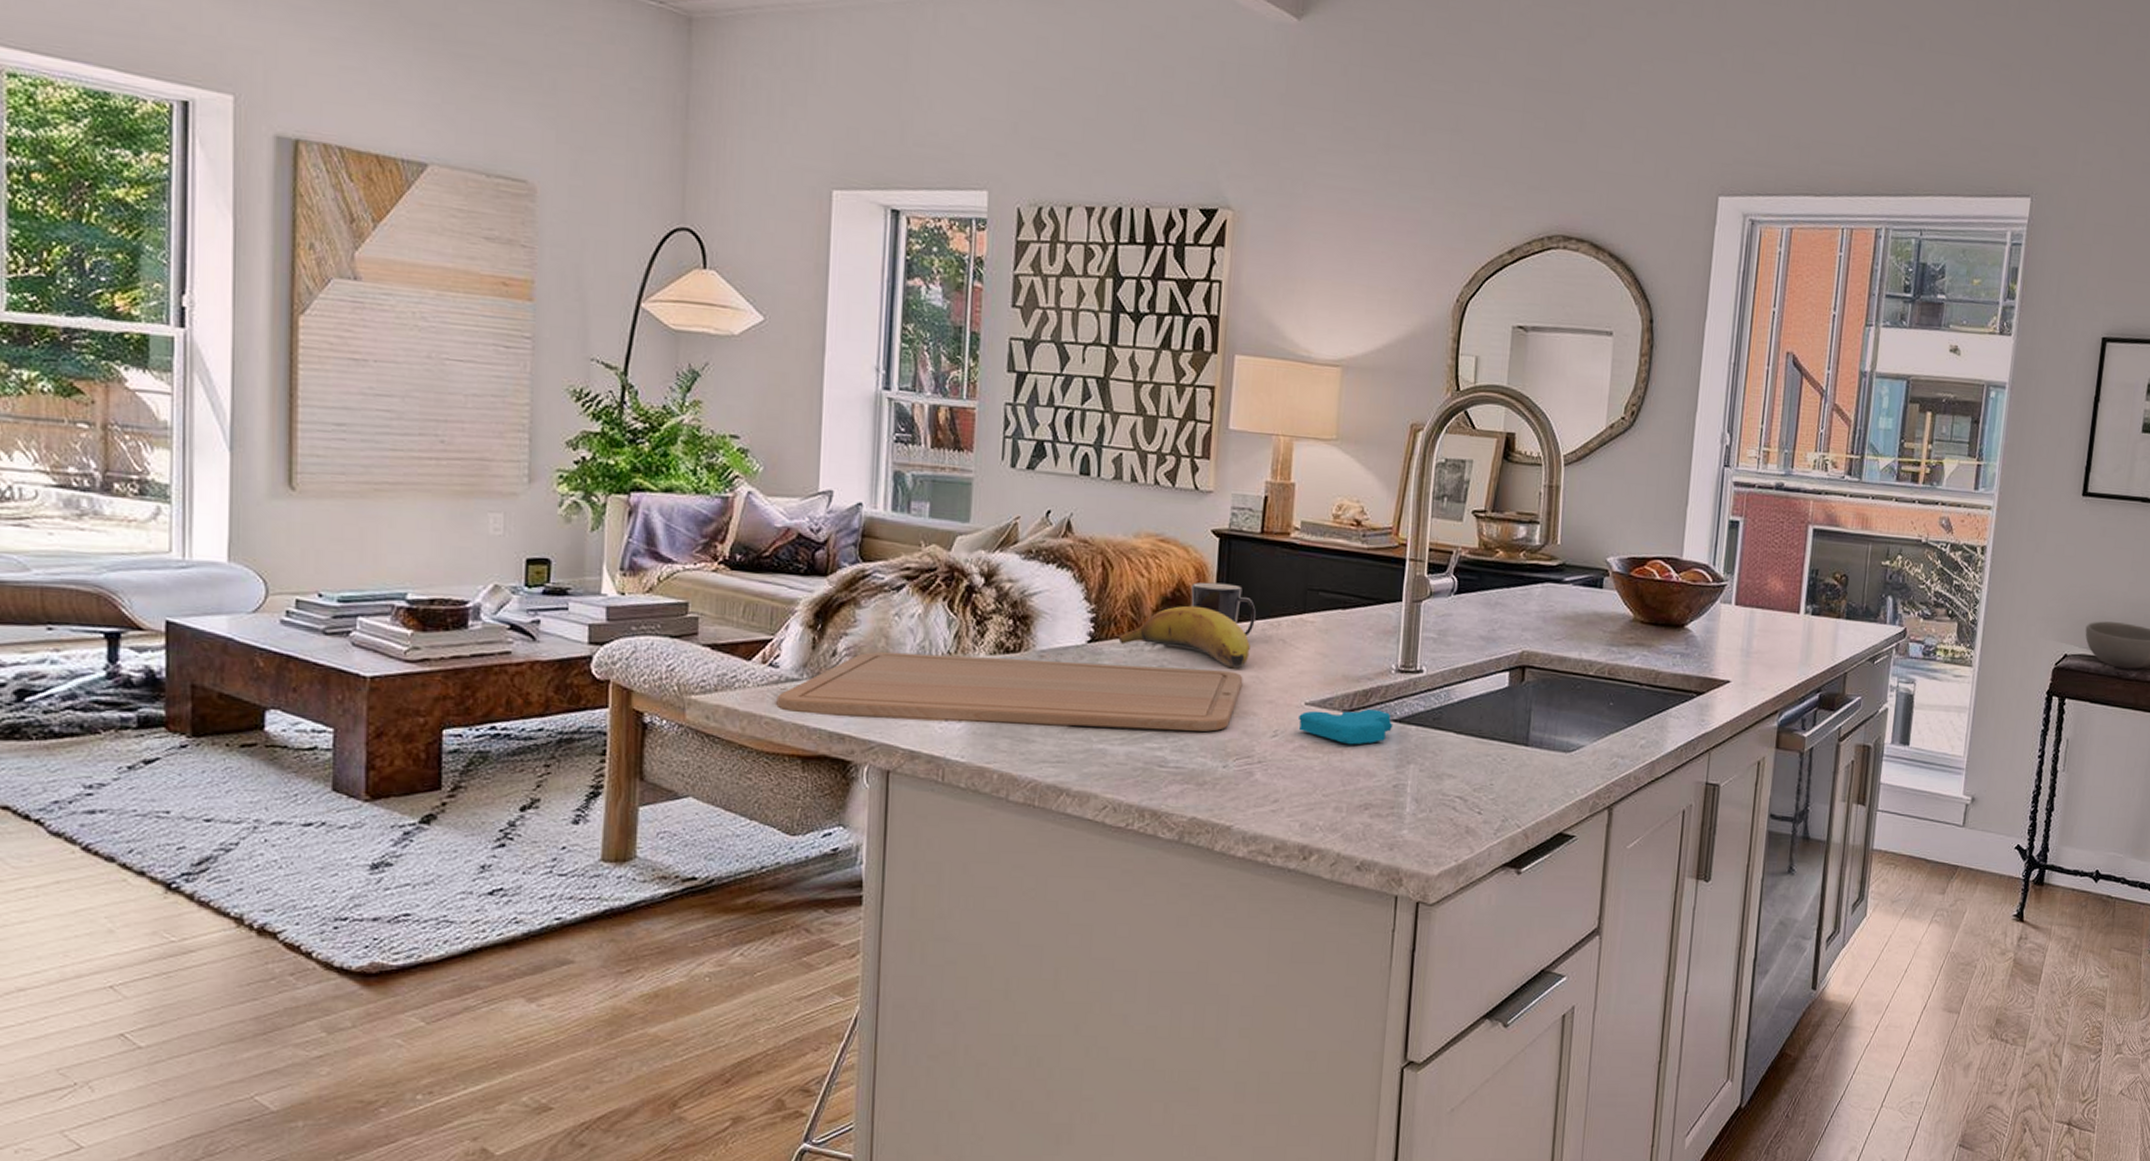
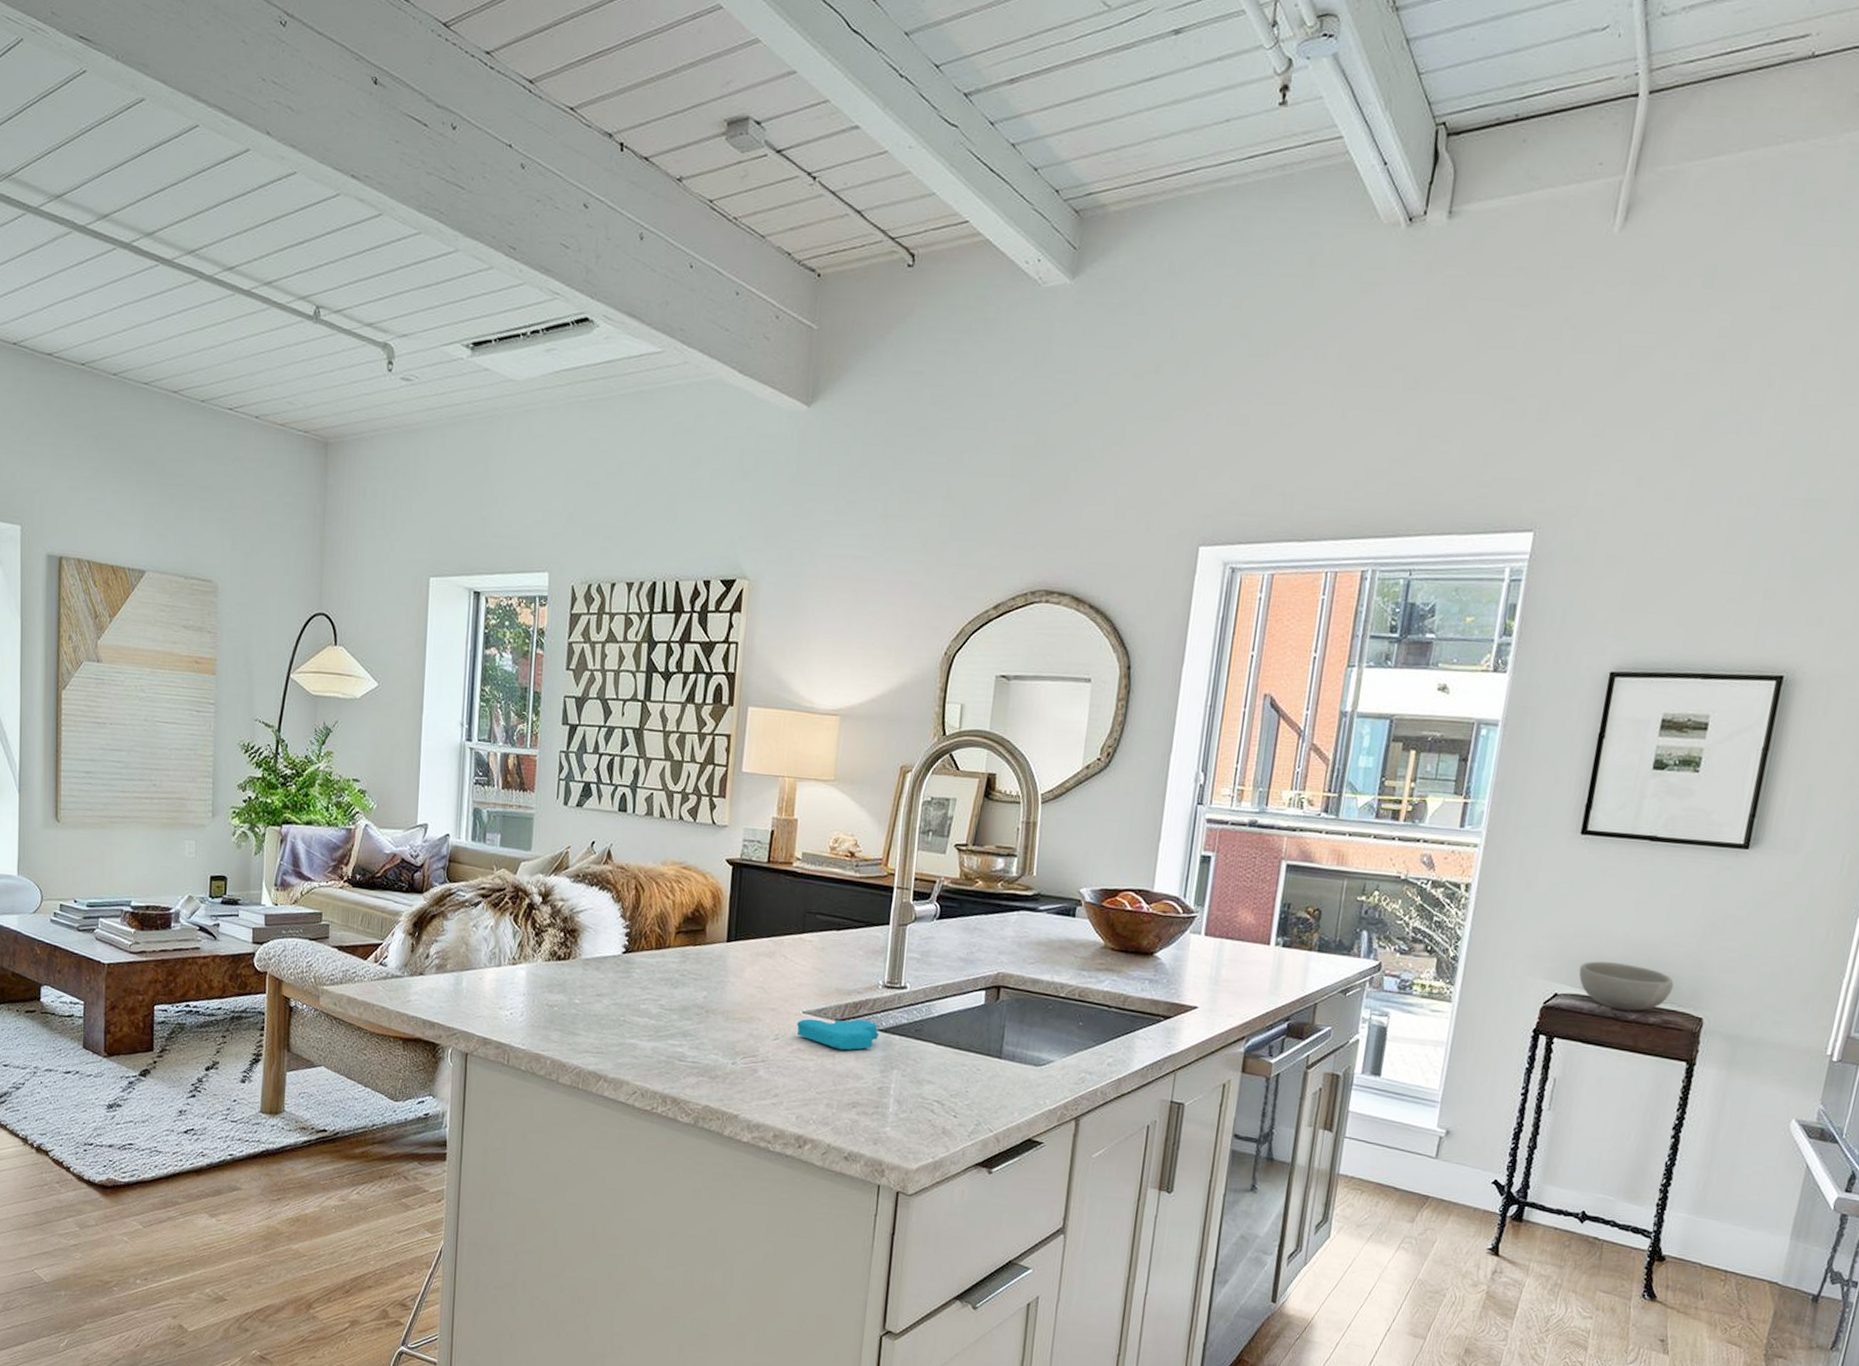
chopping board: present [776,651,1243,732] -> none [384,955,750,1033]
fruit: present [1118,605,1250,669] -> none [647,924,757,980]
mug: present [1191,582,1256,637] -> none [708,904,762,952]

